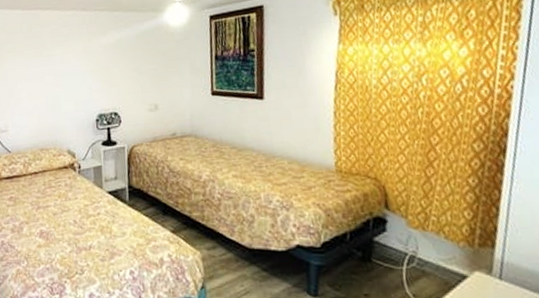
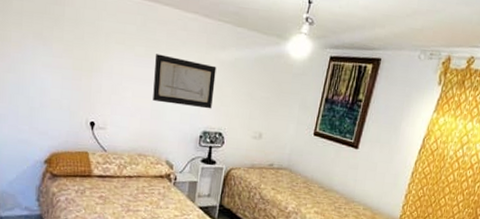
wall art: none [43,51,103,96] -> present [153,54,217,109]

